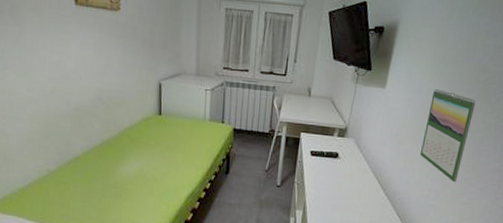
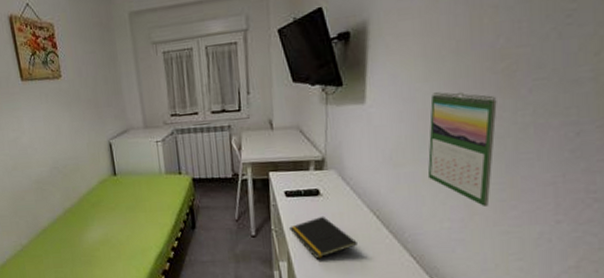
notepad: none [309,175,360,210] -> present [289,216,357,259]

